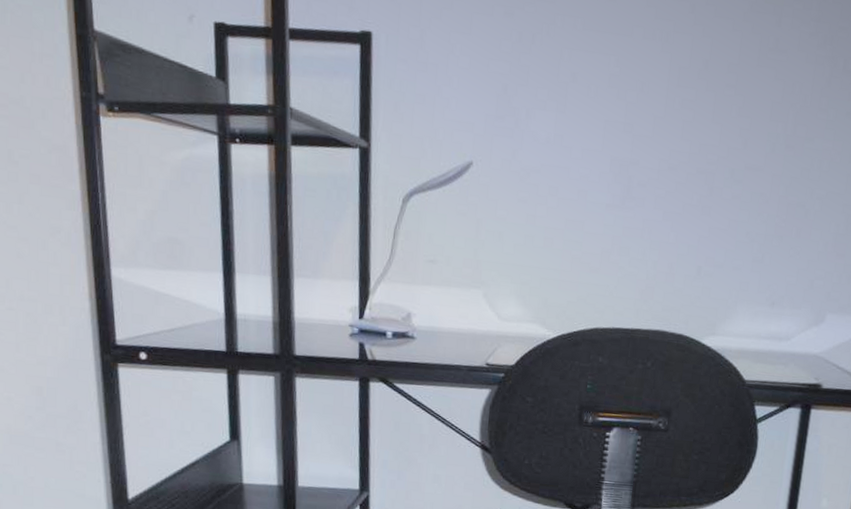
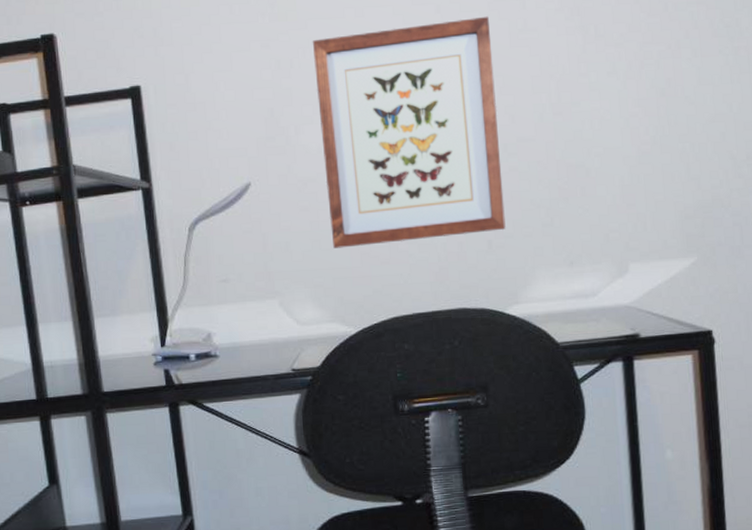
wall art: none [546,17,742,259] -> present [312,16,506,248]

